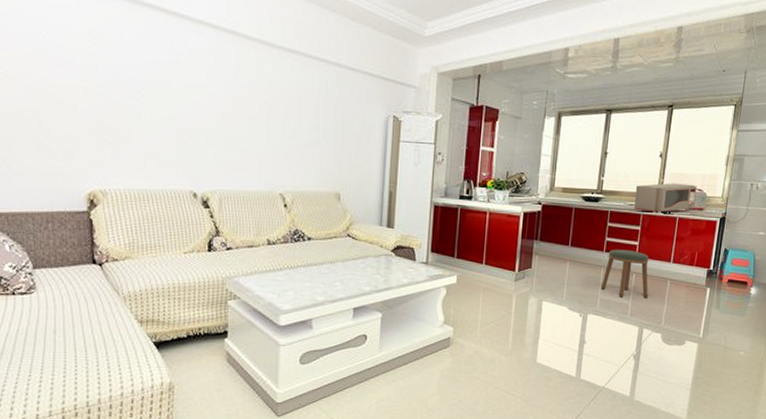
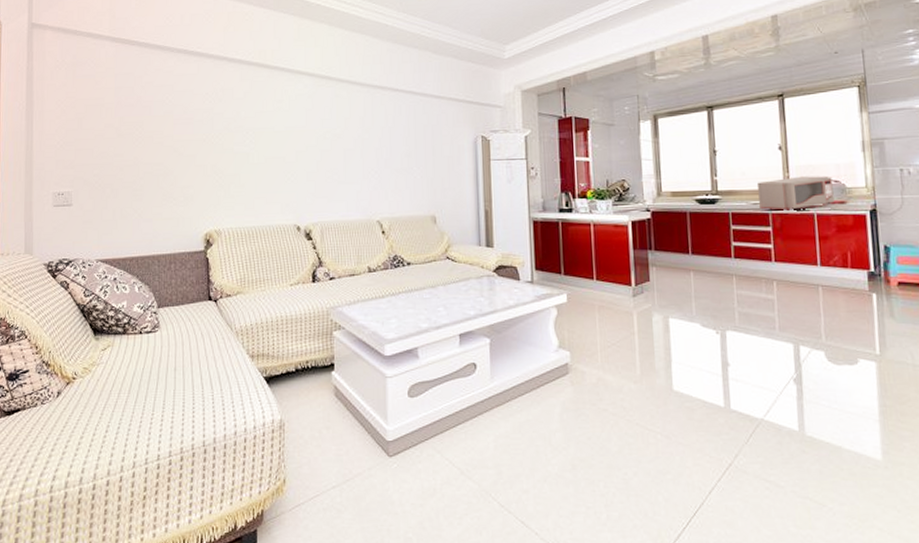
stool: present [601,249,649,299] -> none [736,254,798,311]

